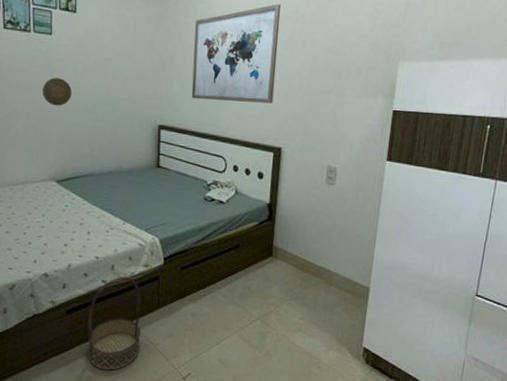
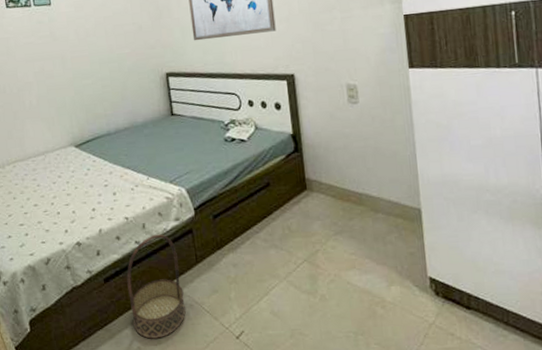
decorative plate: present [42,78,72,106] -> none [49,44,78,72]

